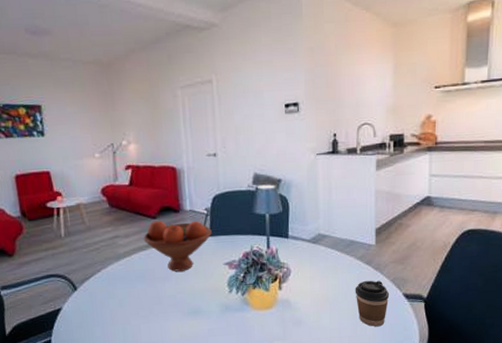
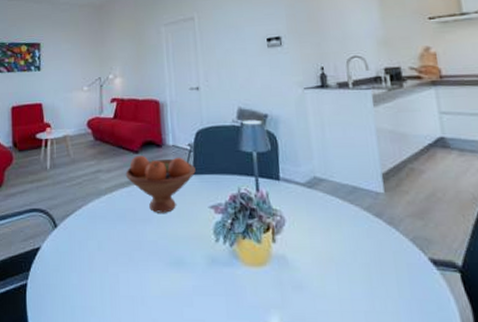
coffee cup: present [355,280,390,327] -> none [365,237,412,302]

